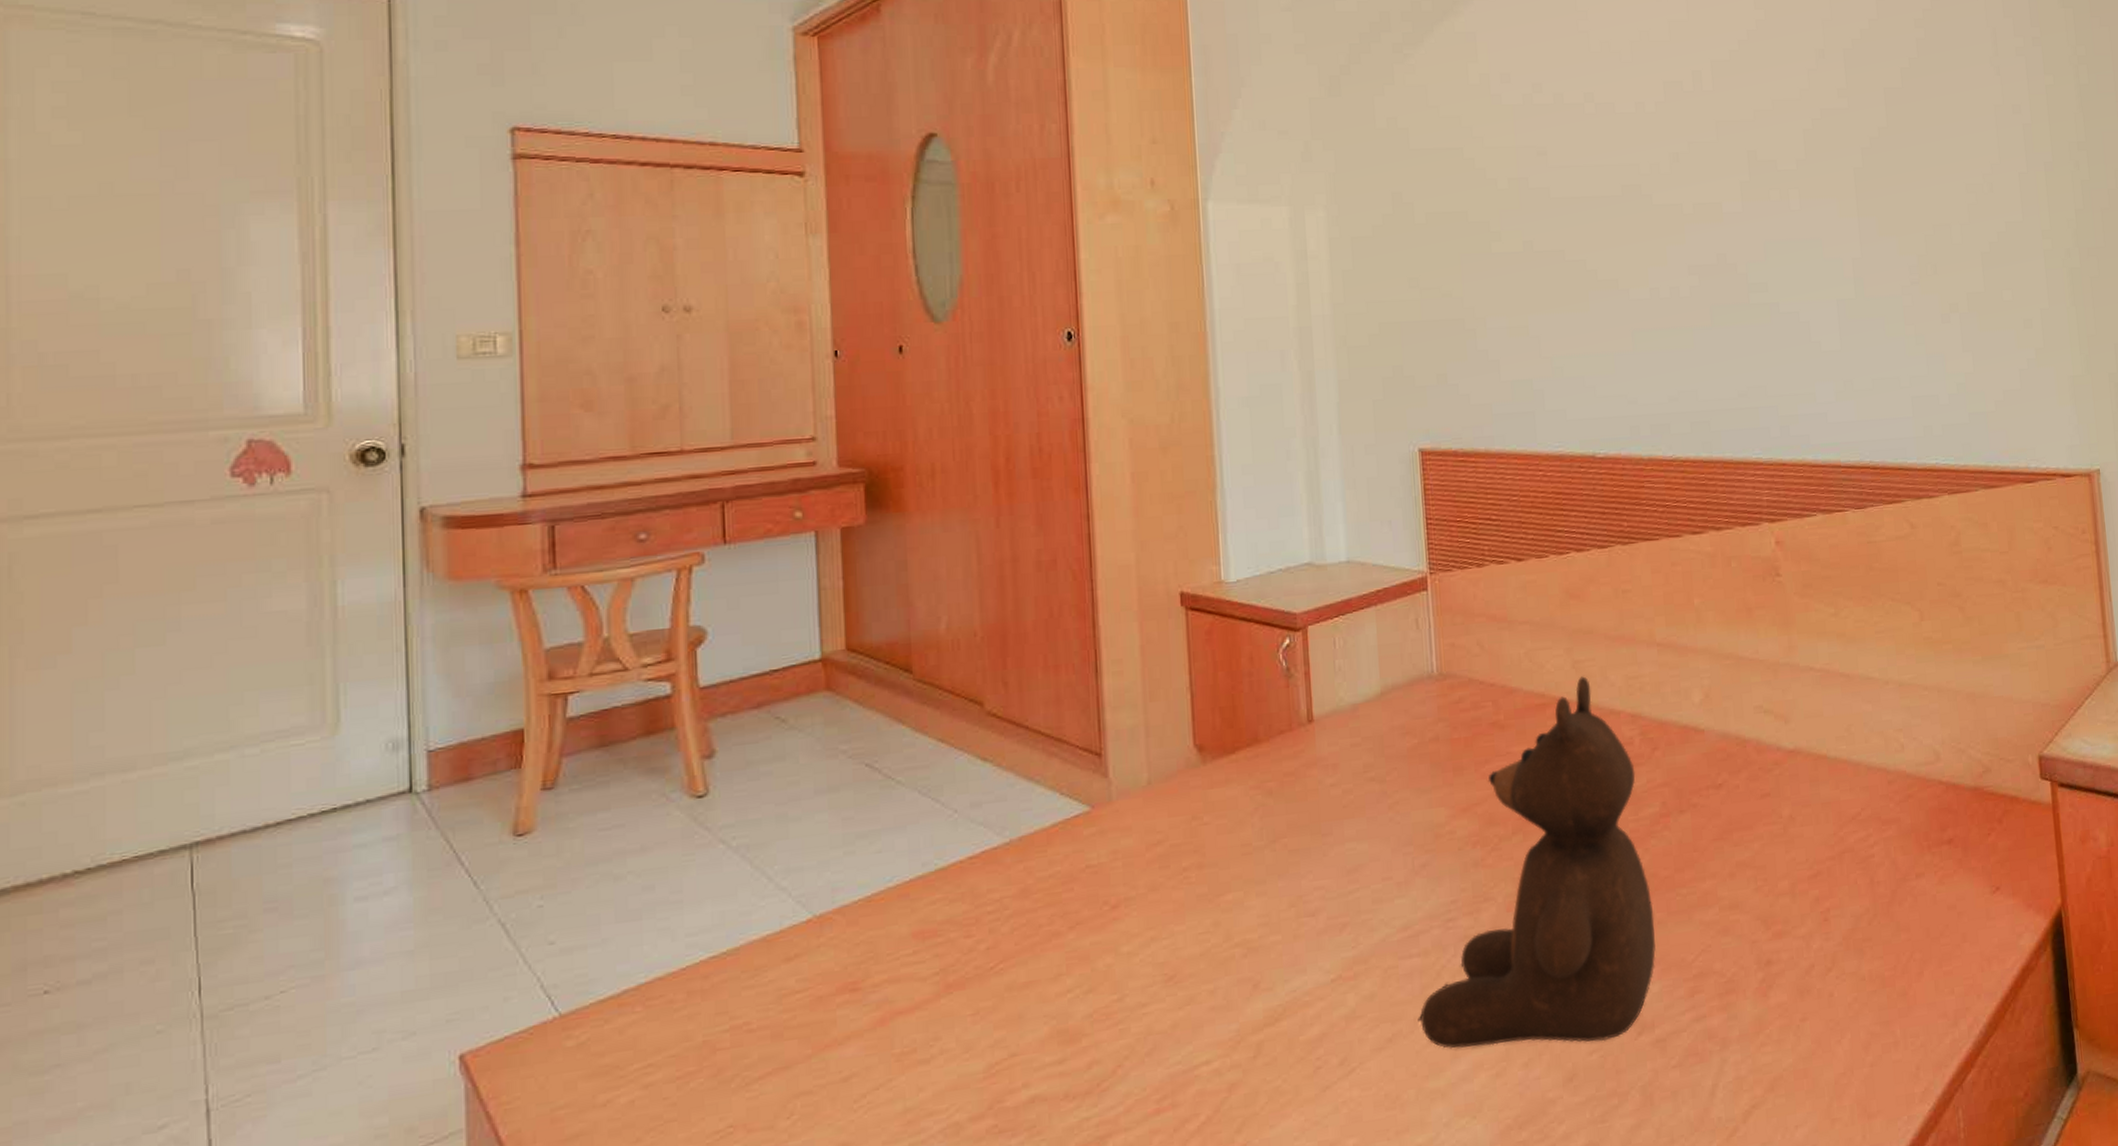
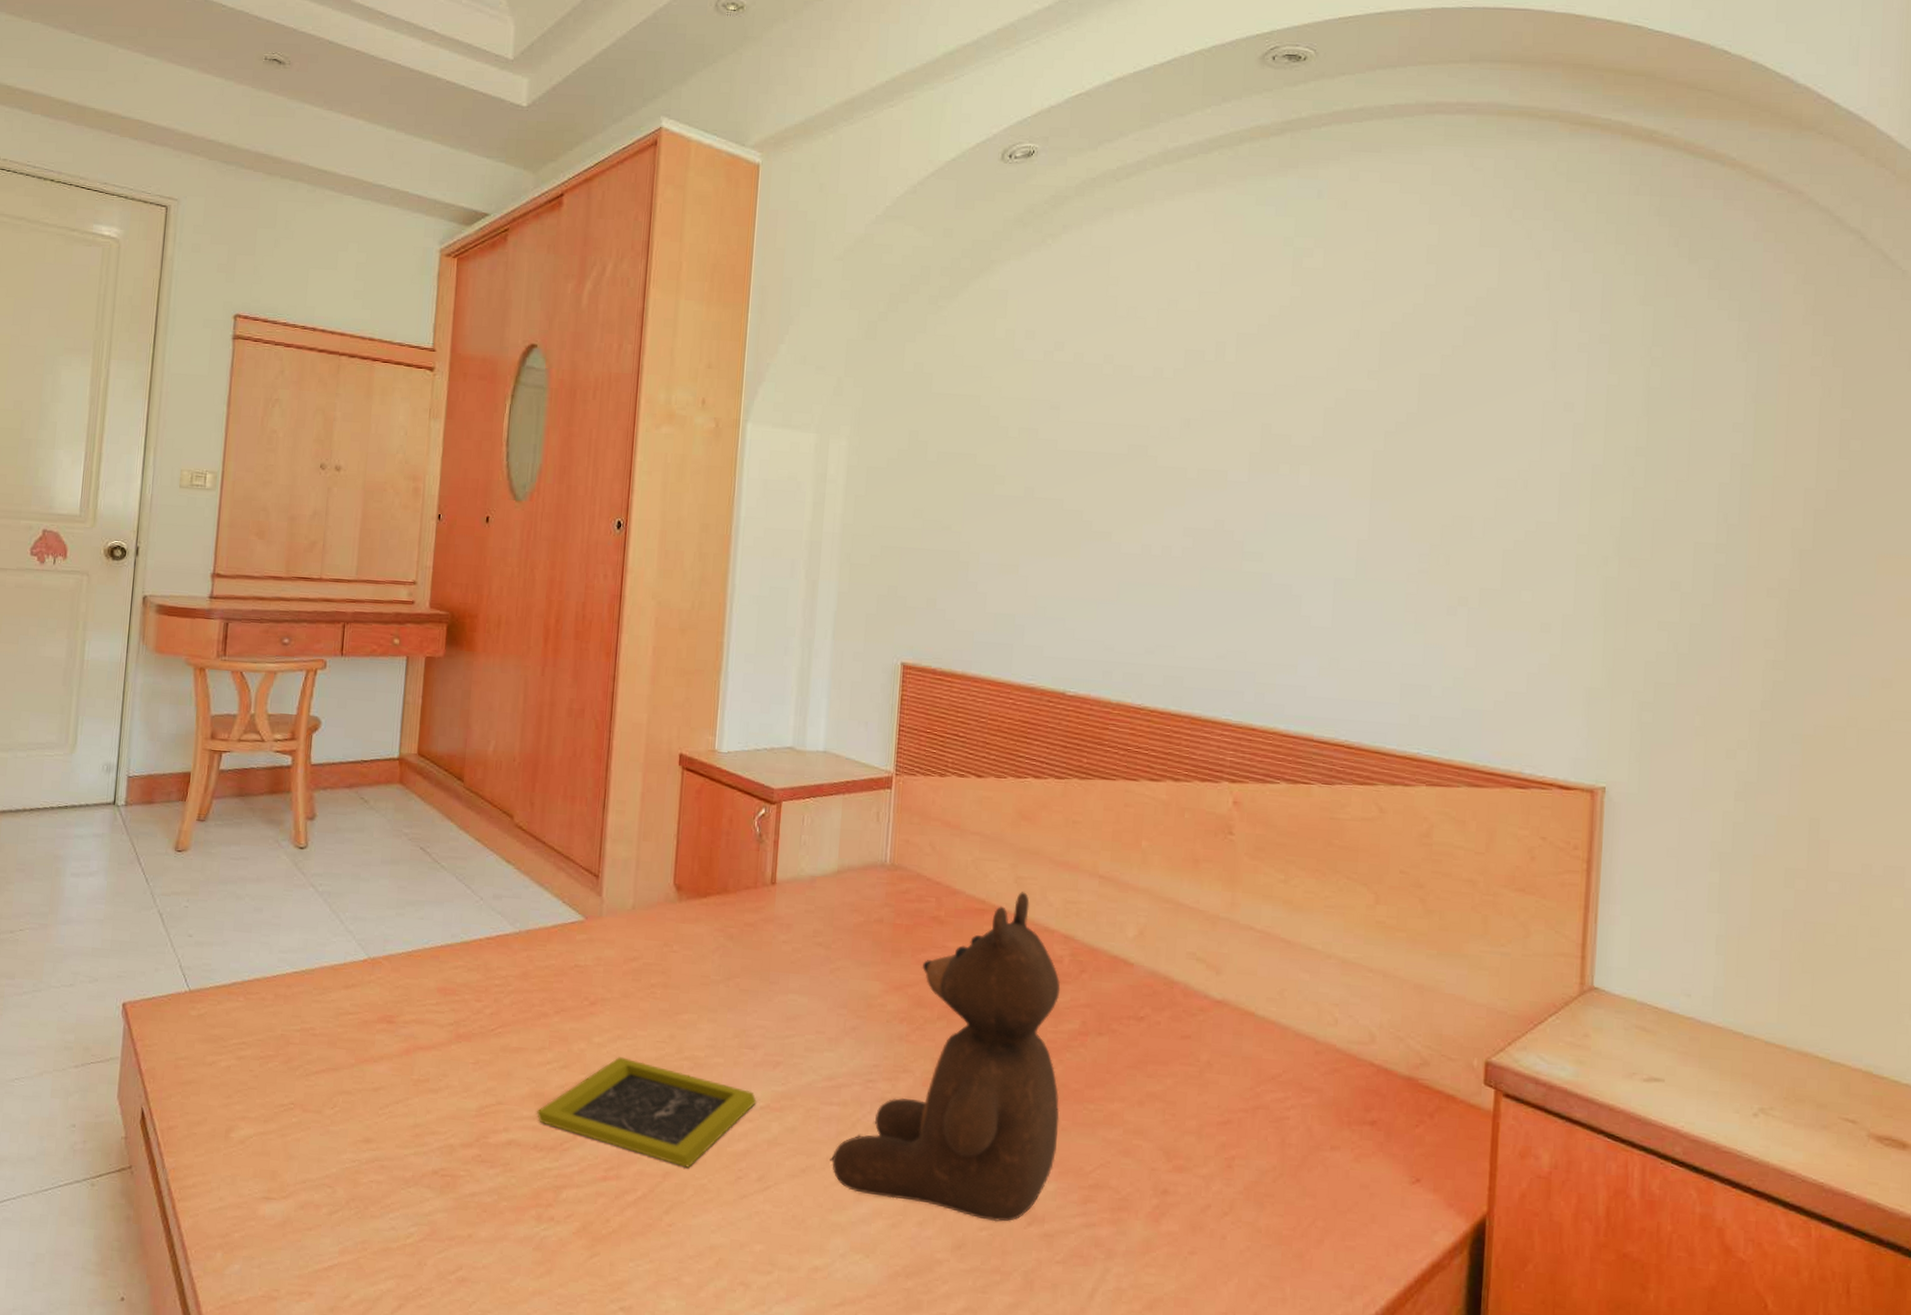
tray: none [1062,961,1326,1073] -> present [537,1057,757,1168]

